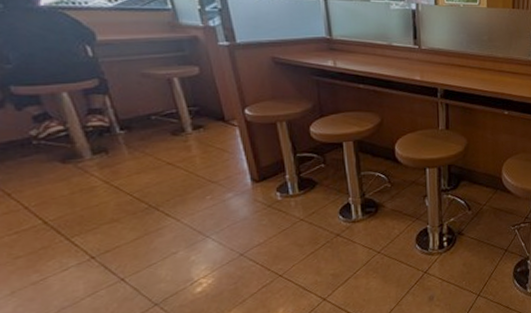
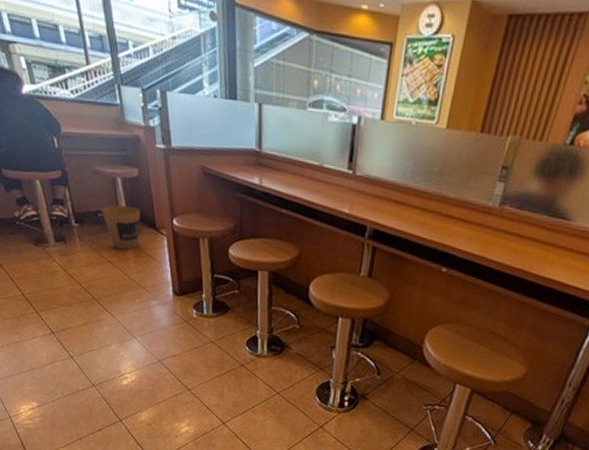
trash can: none [154,103,206,149] -> present [101,205,141,250]

